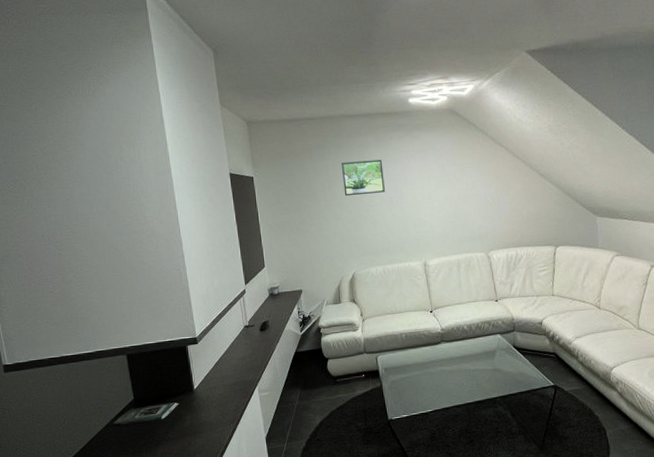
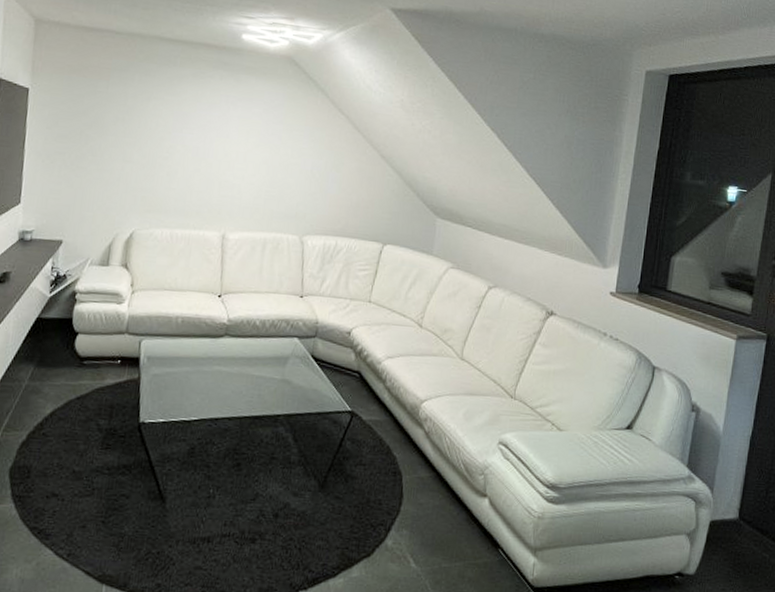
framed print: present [342,159,385,196] -> none [140,93,196,140]

